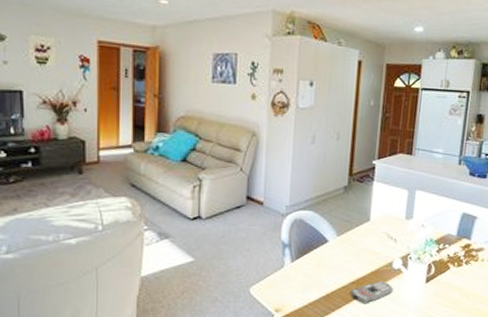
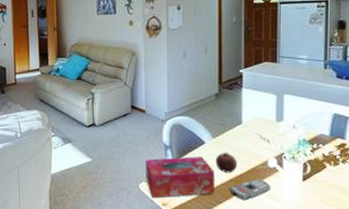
tissue box: none [258,256,336,303] -> present [145,156,215,198]
fruit: none [338,251,362,275] -> present [216,152,238,173]

